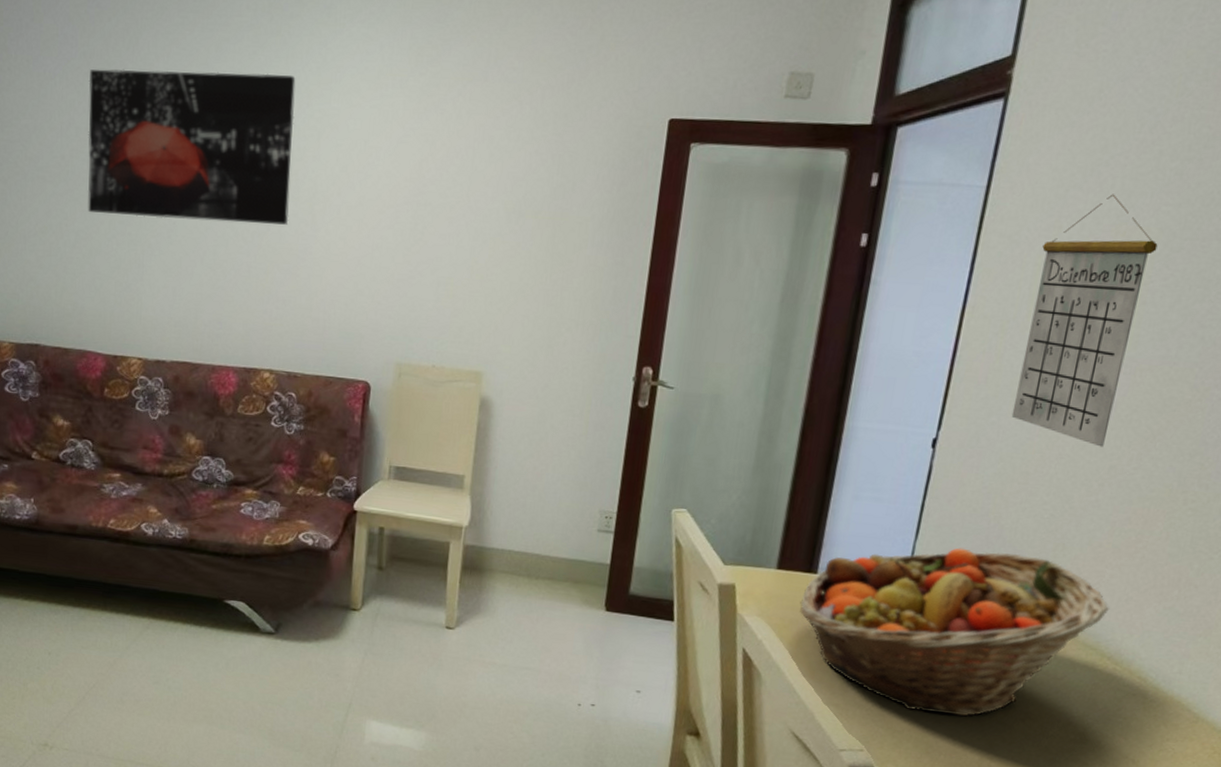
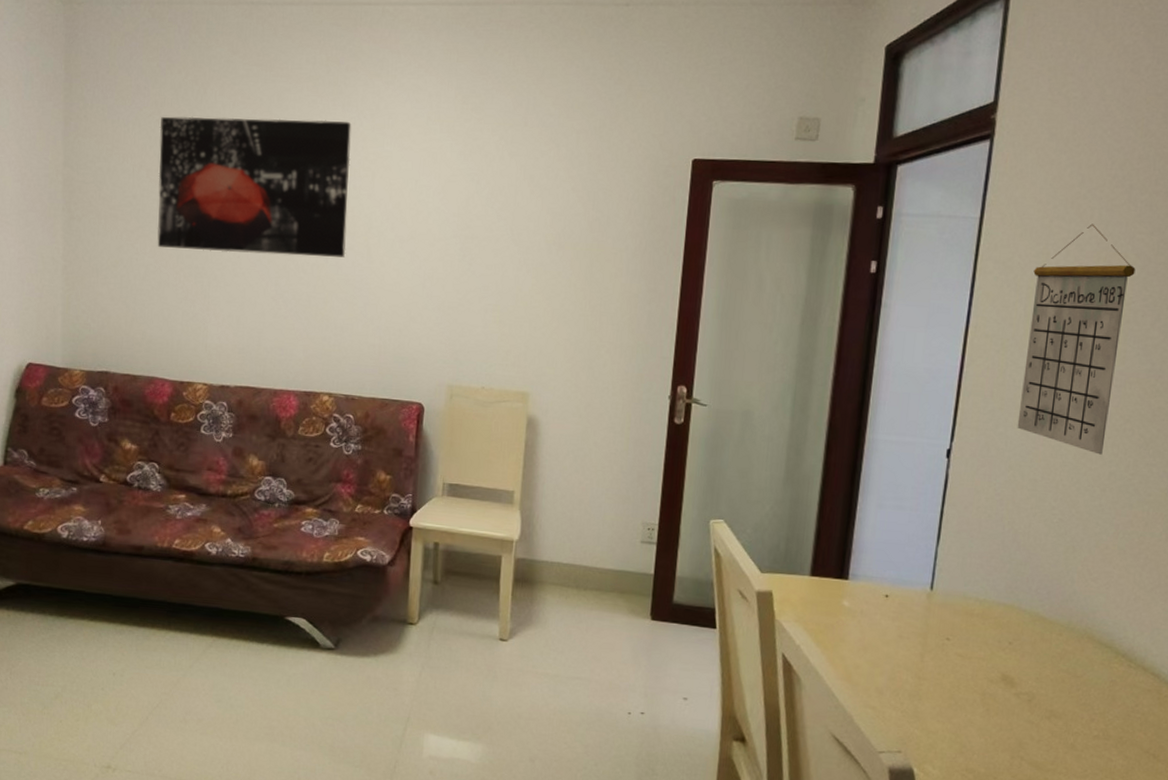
fruit basket: present [800,547,1109,717] -> none [834,552,1120,716]

